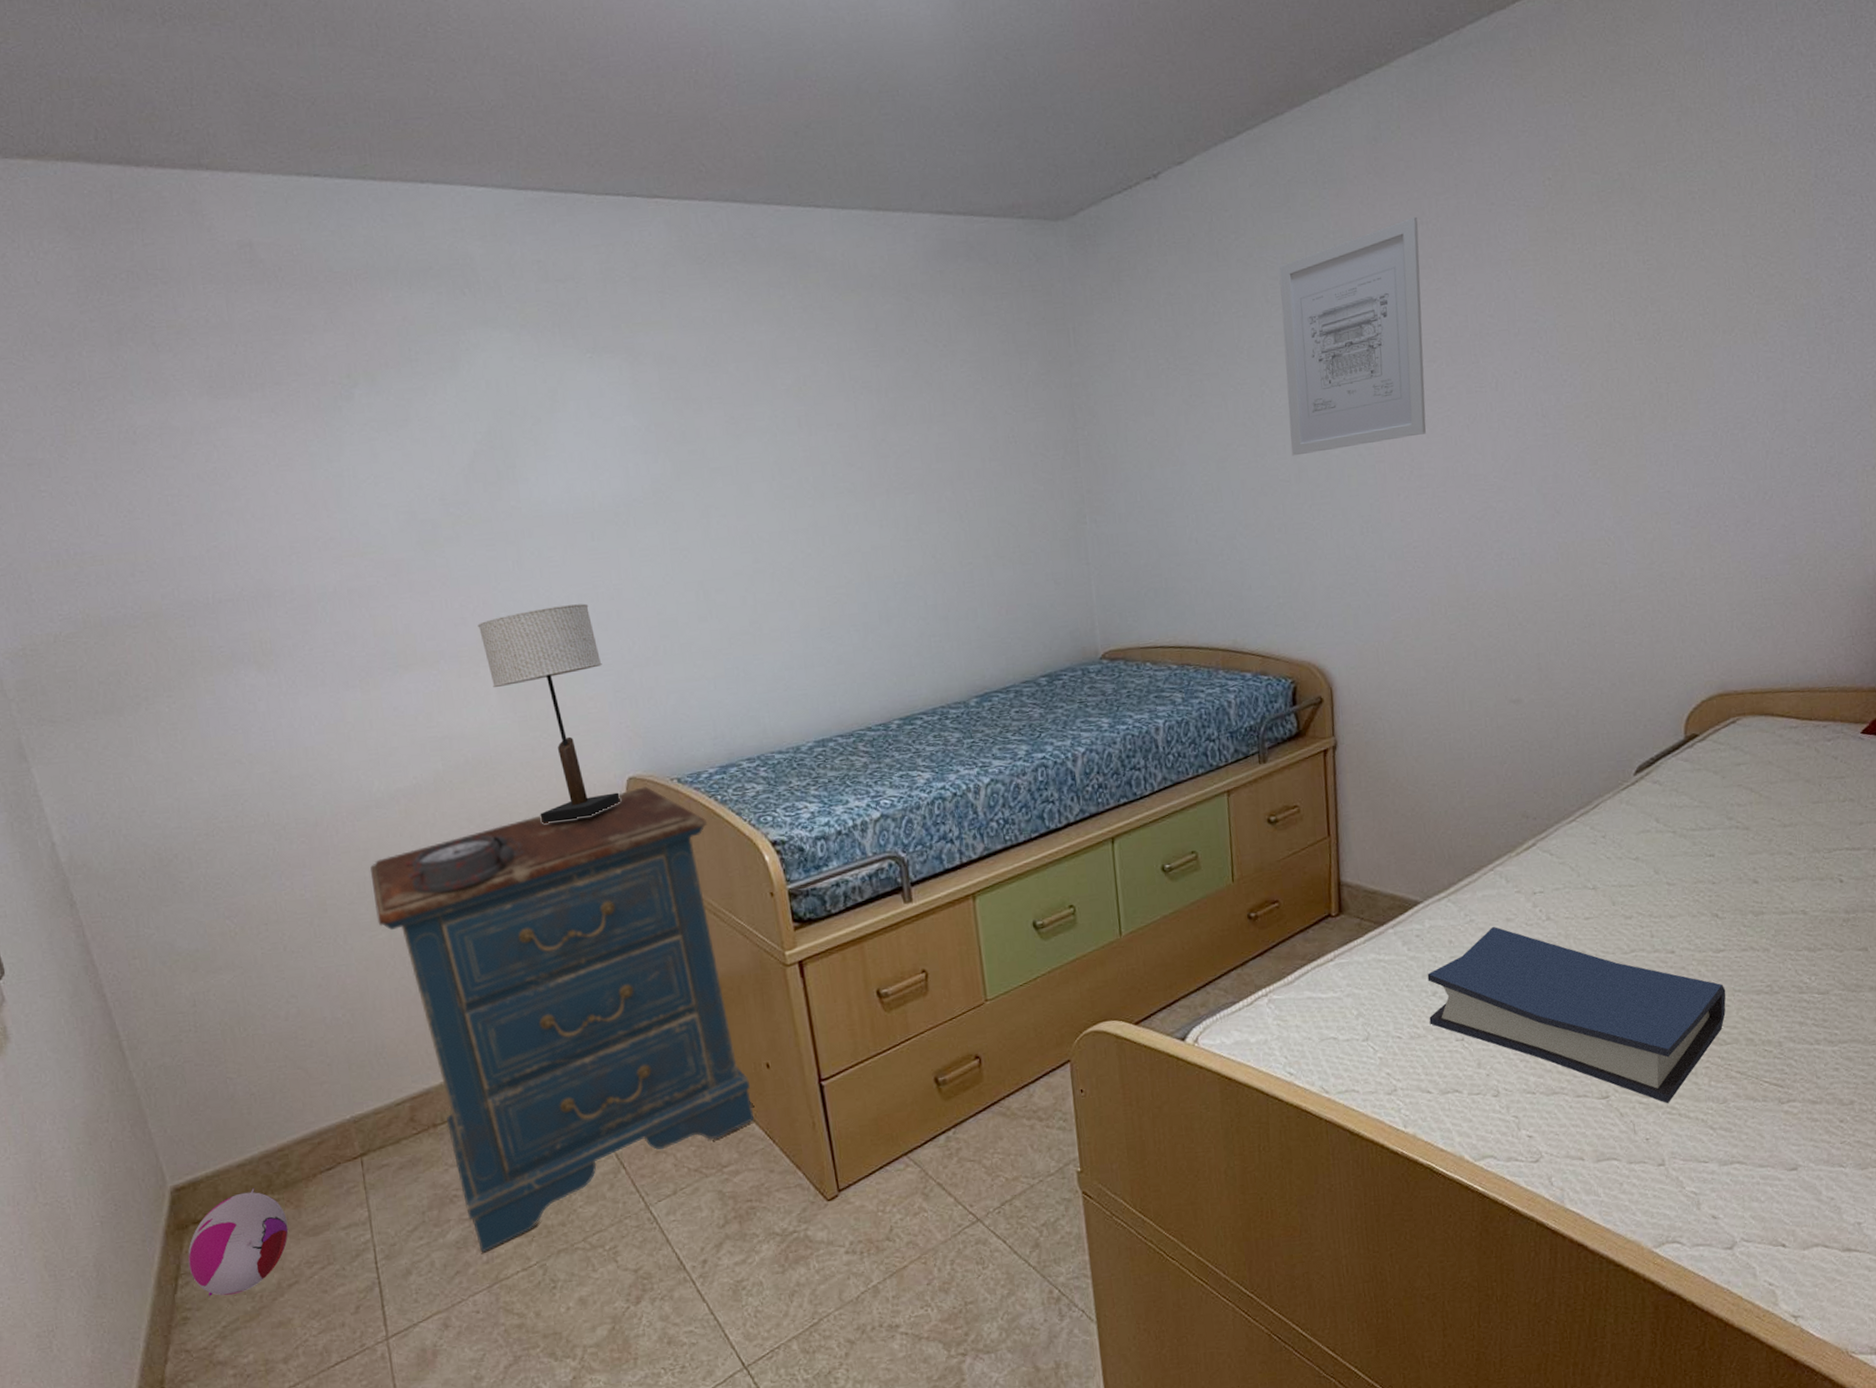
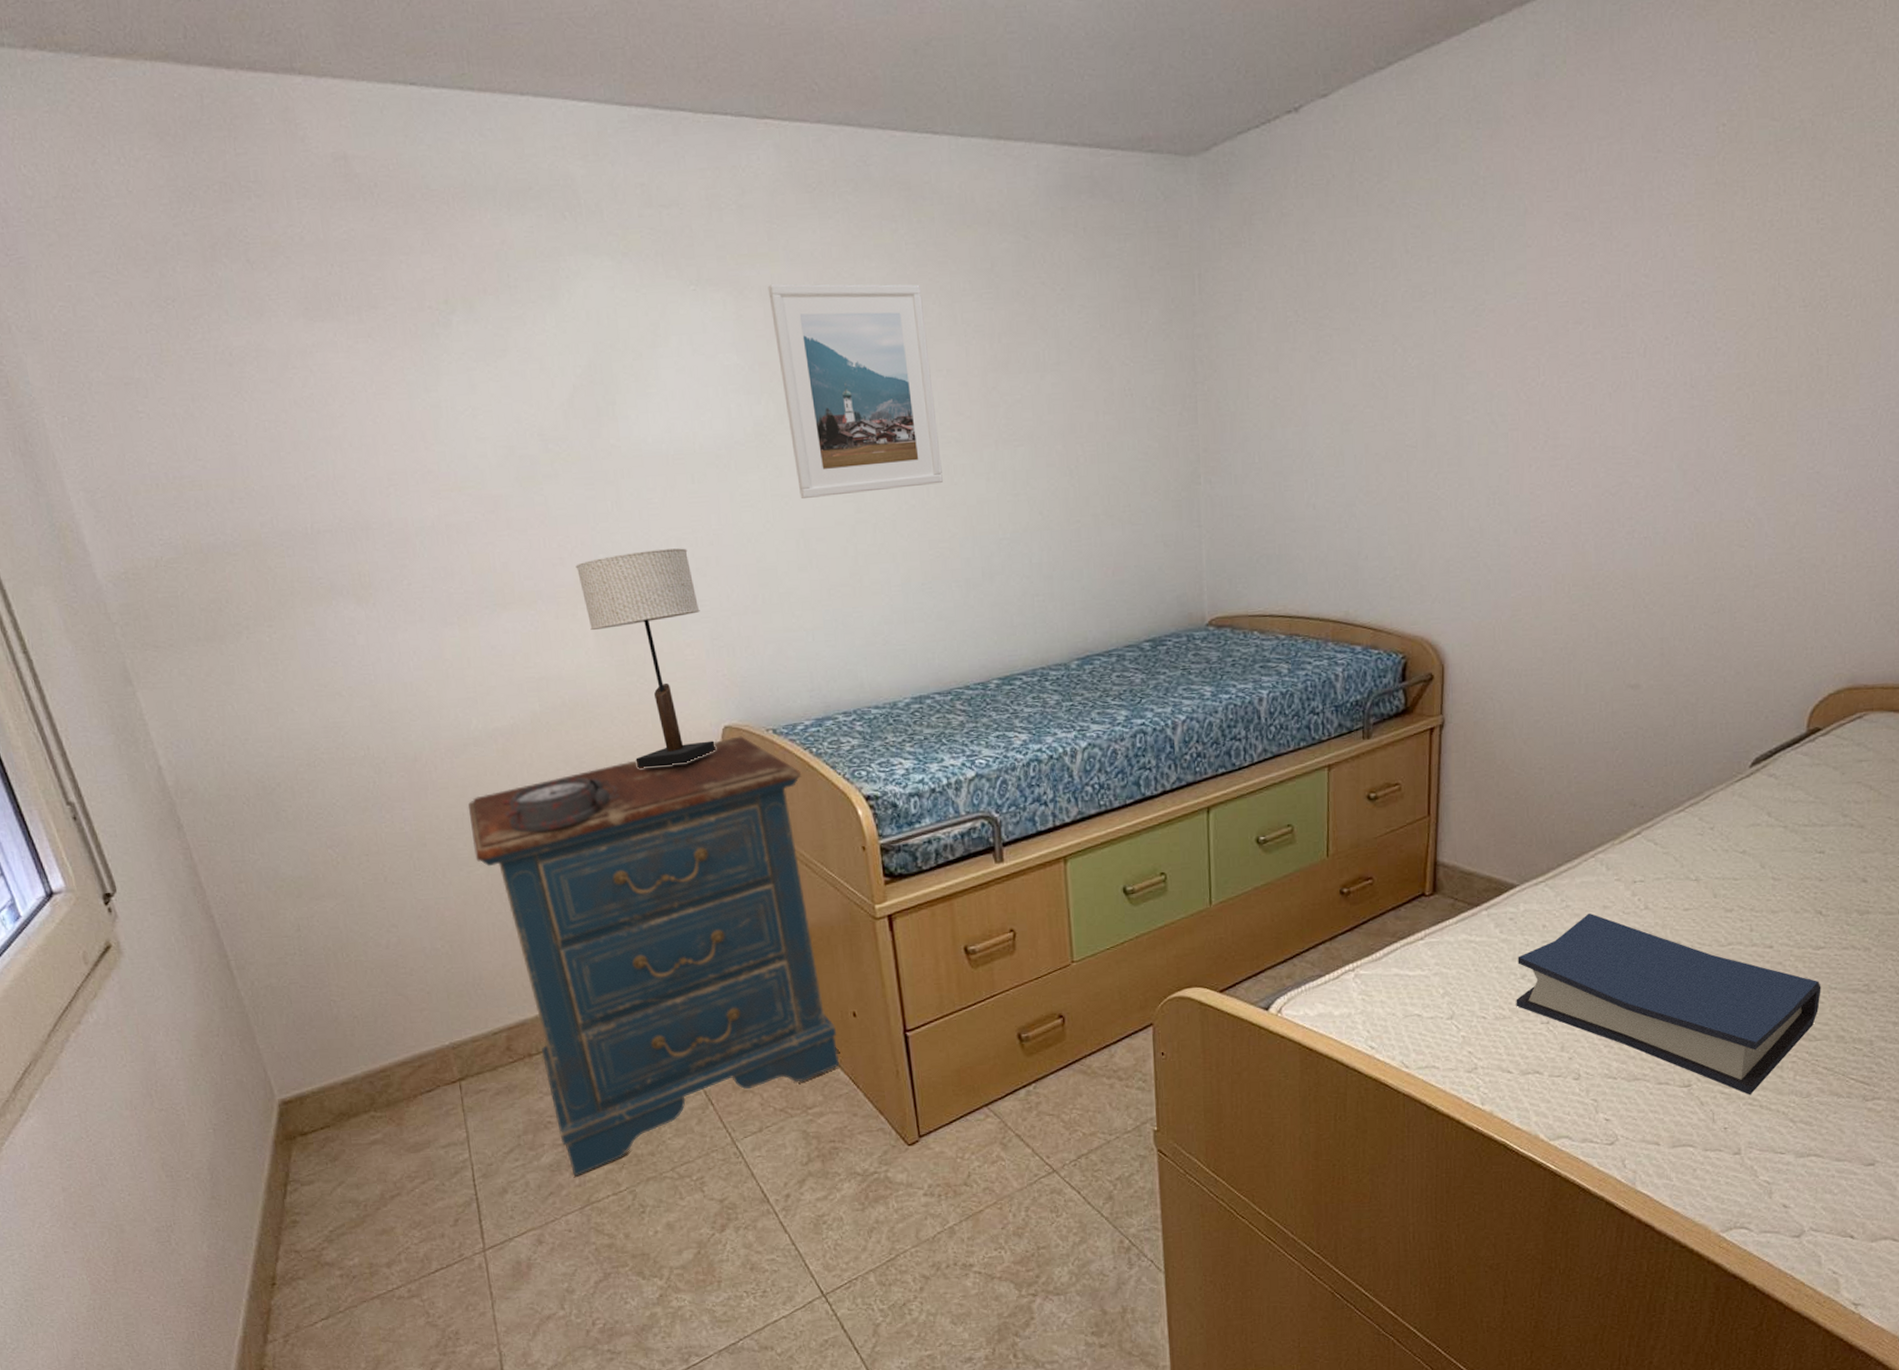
plush toy: present [187,1189,288,1296] -> none [296,1106,391,1203]
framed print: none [662,345,837,551] -> present [768,283,943,498]
wall art: present [1279,216,1426,456] -> none [1420,163,1577,421]

